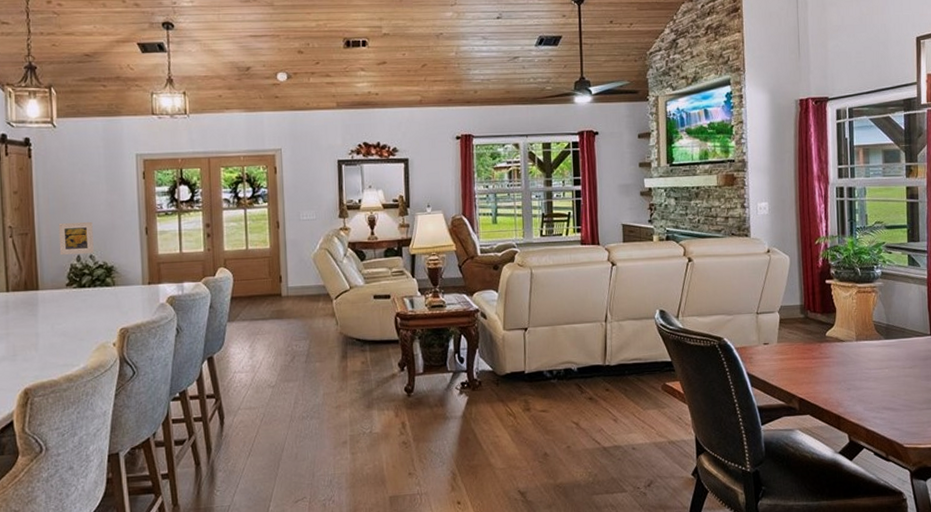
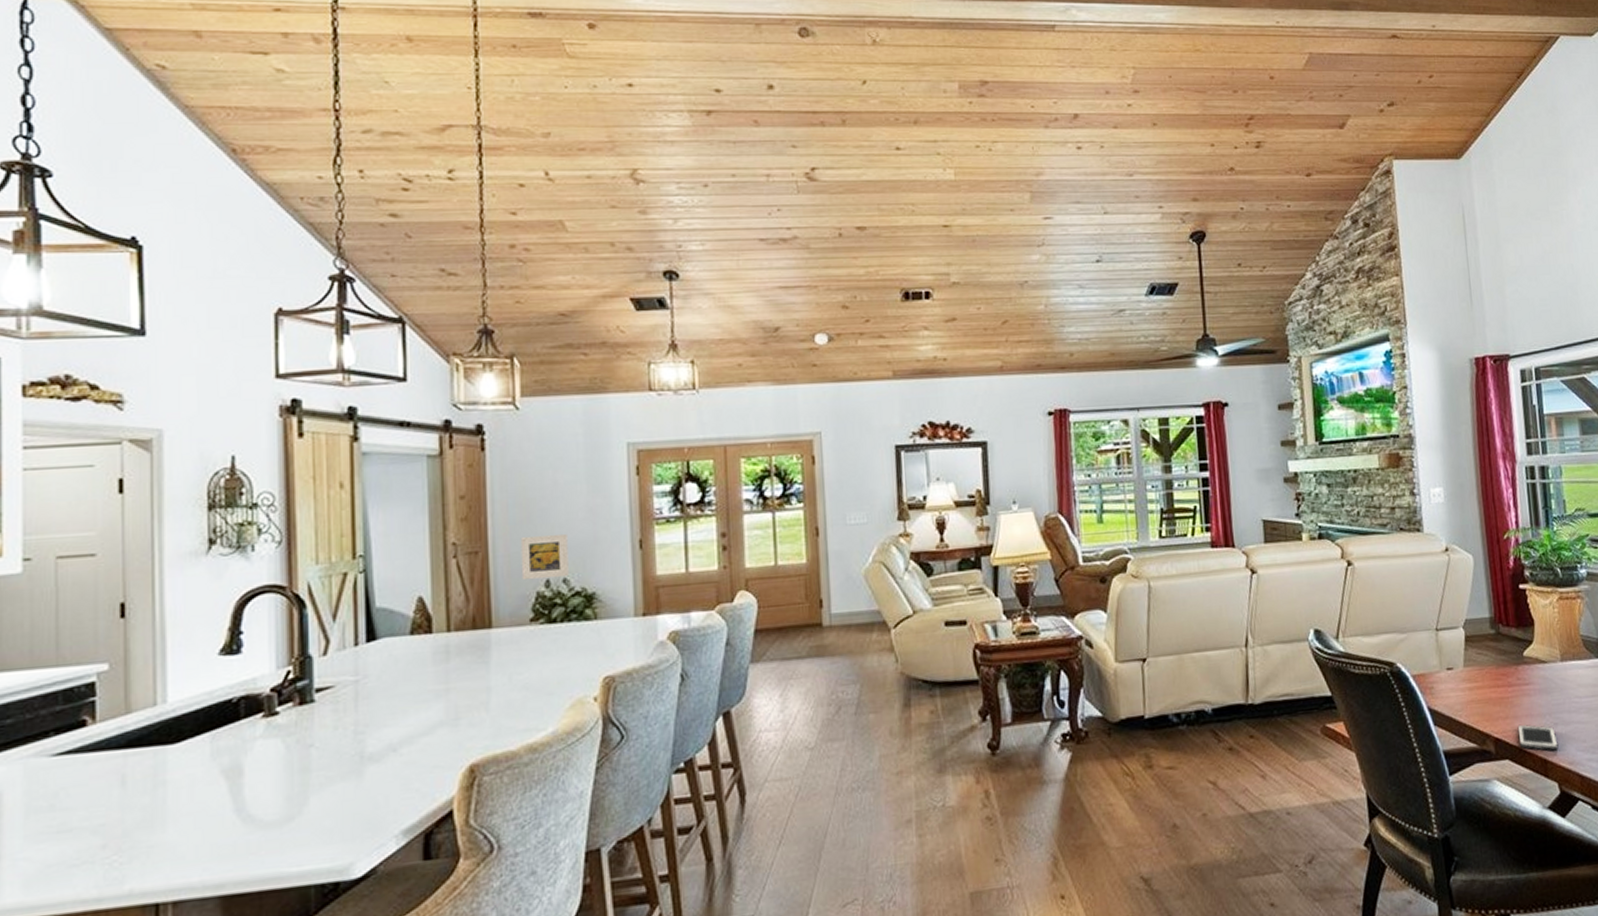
cell phone: none [818,388,850,410] -> present [1517,724,1559,751]

